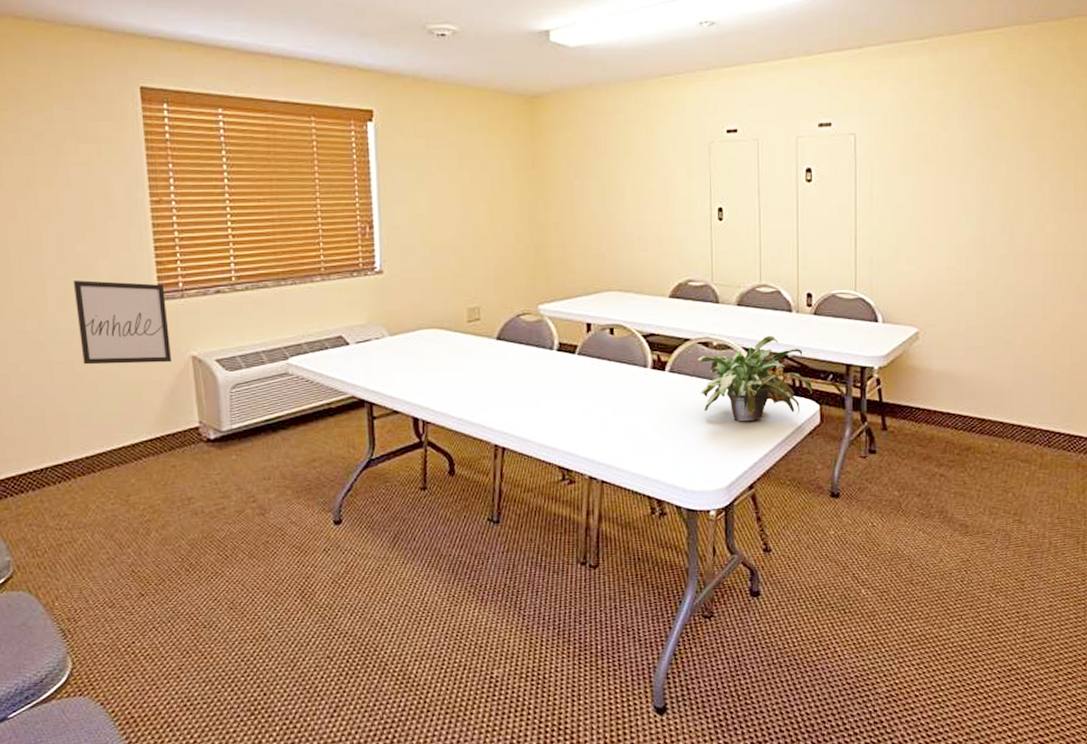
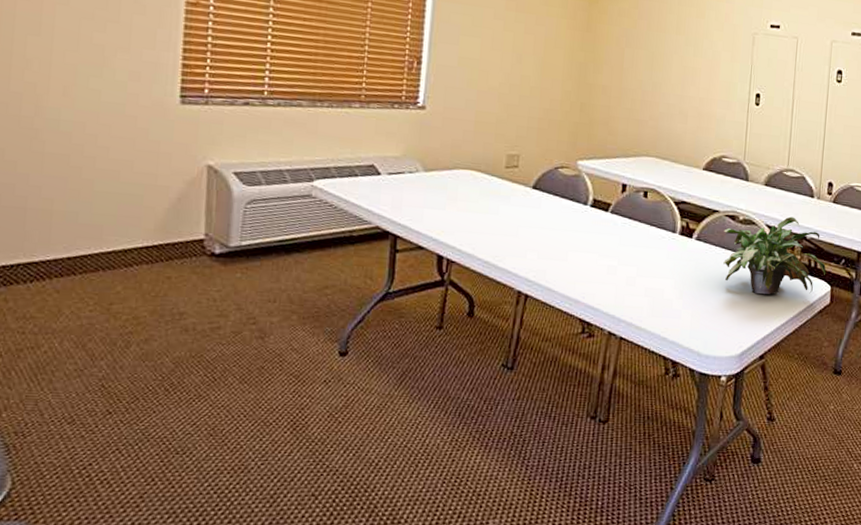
wall art: present [73,280,171,365] -> none [81,71,188,169]

